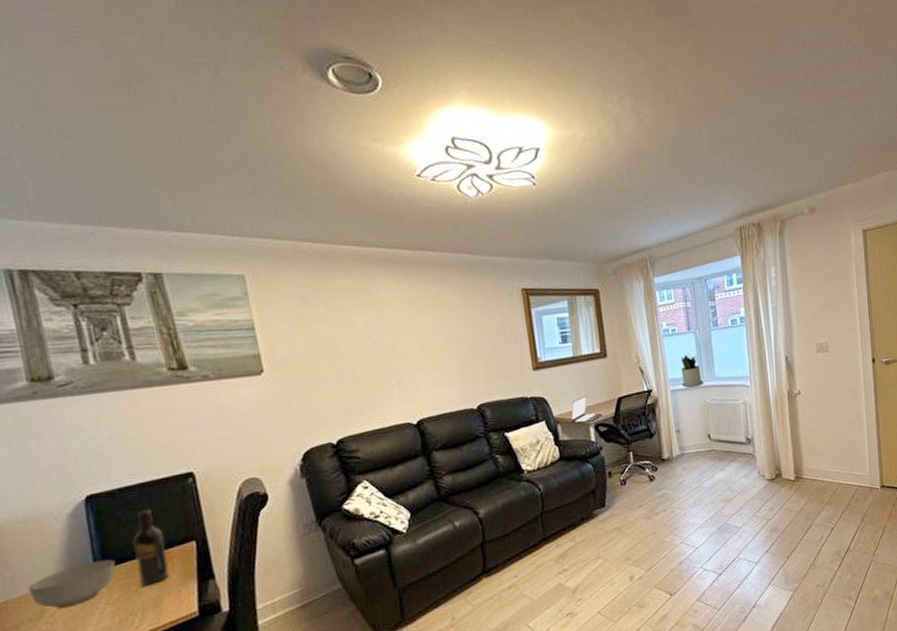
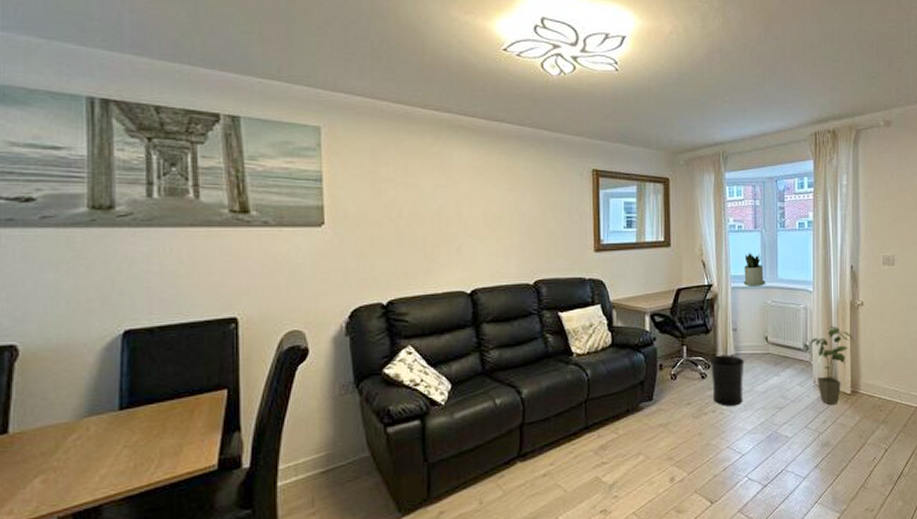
bowl: present [27,559,116,609] -> none [46,399,141,446]
wine bottle: present [133,509,170,586] -> none [161,352,196,432]
laptop: present [570,395,602,423] -> none [626,282,660,311]
waste bin: none [656,455,691,505] -> present [709,354,745,406]
house plant: none [752,417,794,493] -> present [810,326,854,405]

